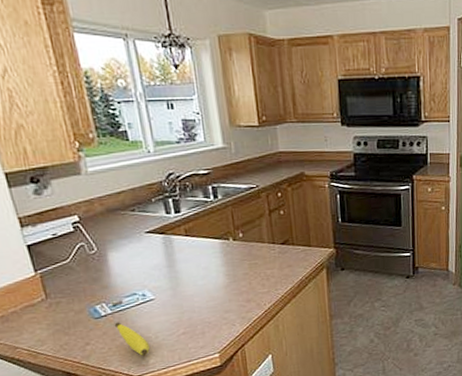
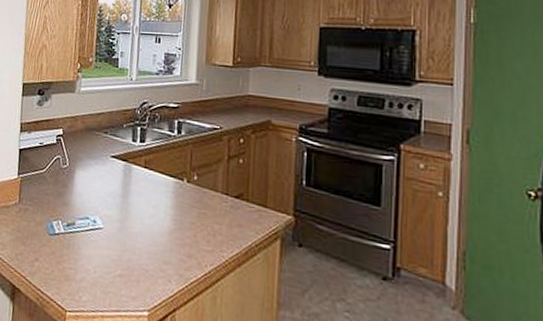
banana: present [114,322,150,356] -> none [62,244,87,289]

